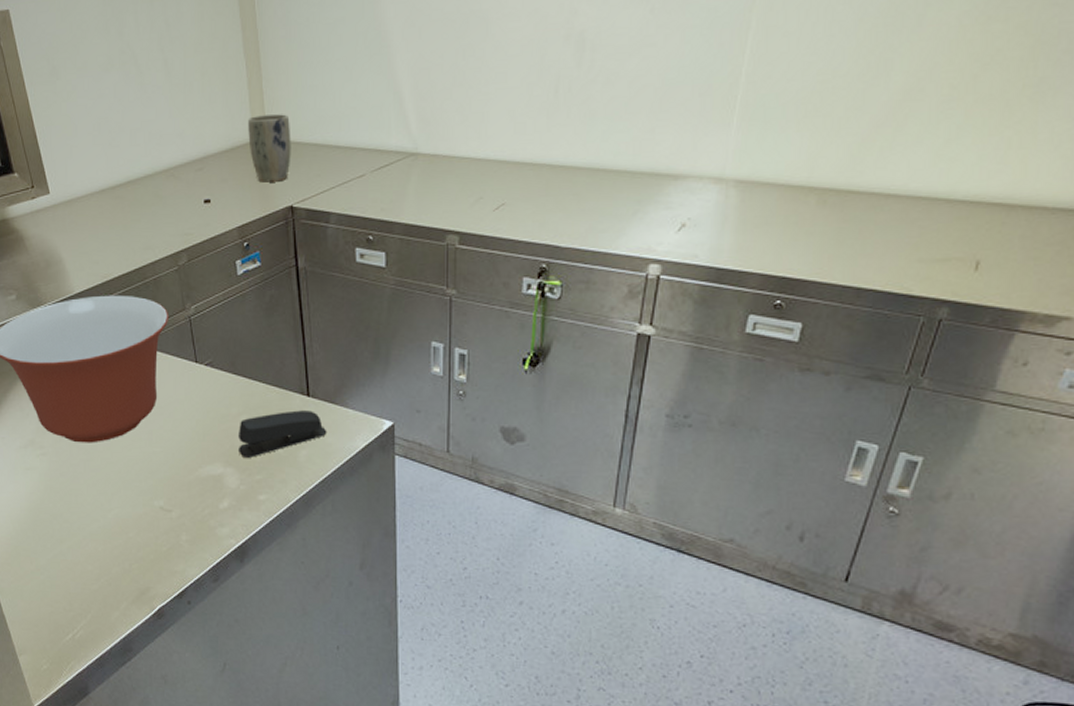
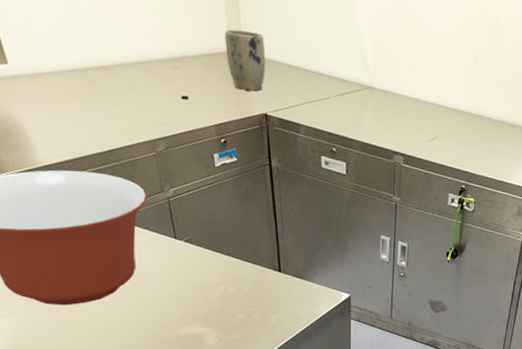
stapler: present [239,410,327,458] -> none [217,283,296,320]

